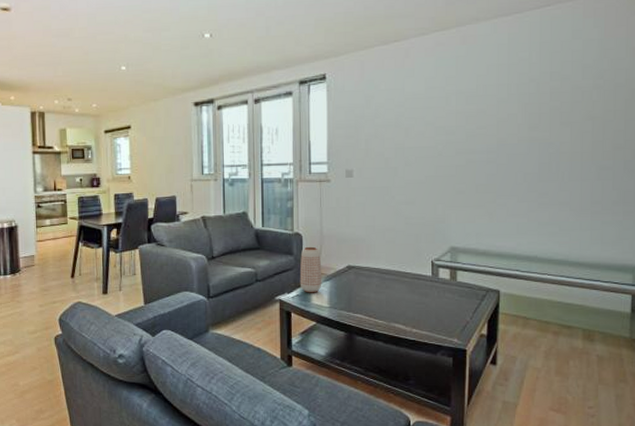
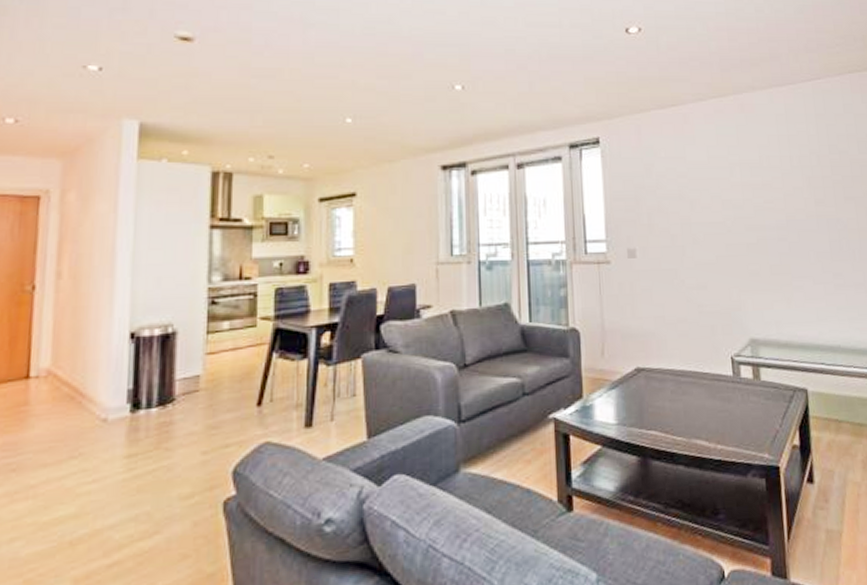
vase: present [299,246,322,293] -> none [578,345,607,407]

